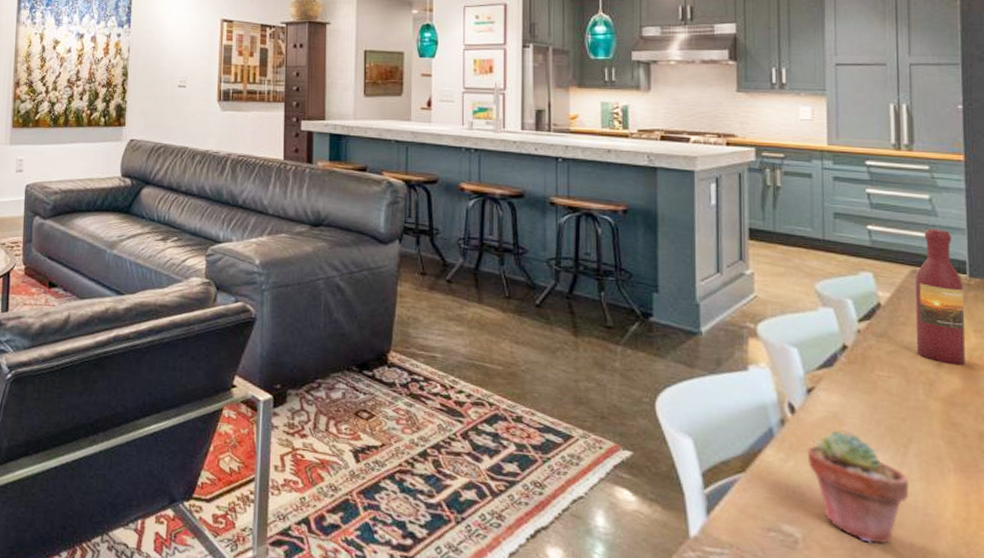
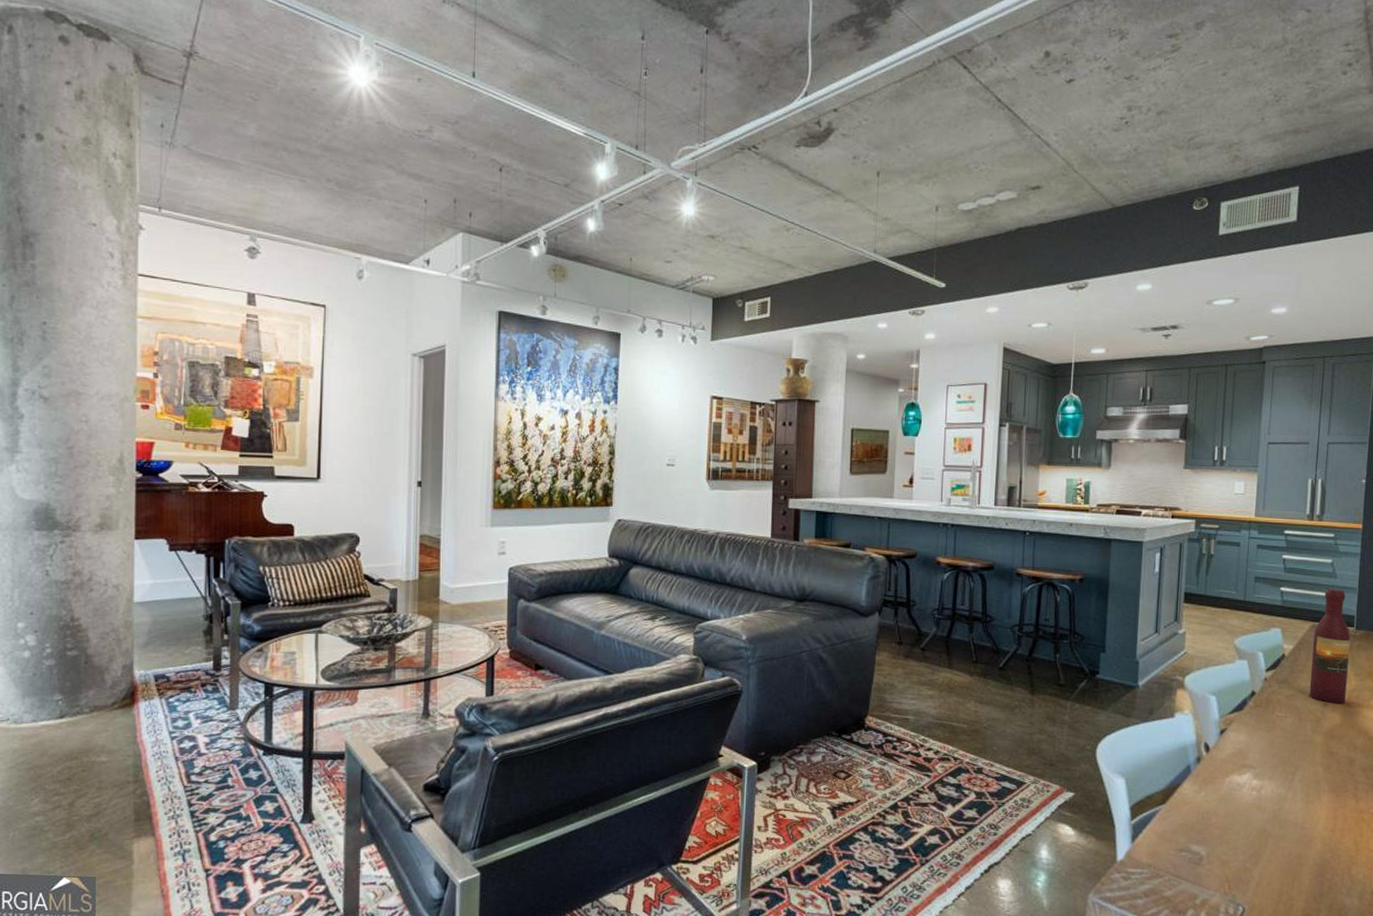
potted succulent: present [807,431,910,544] -> none [1215,765,1293,855]

